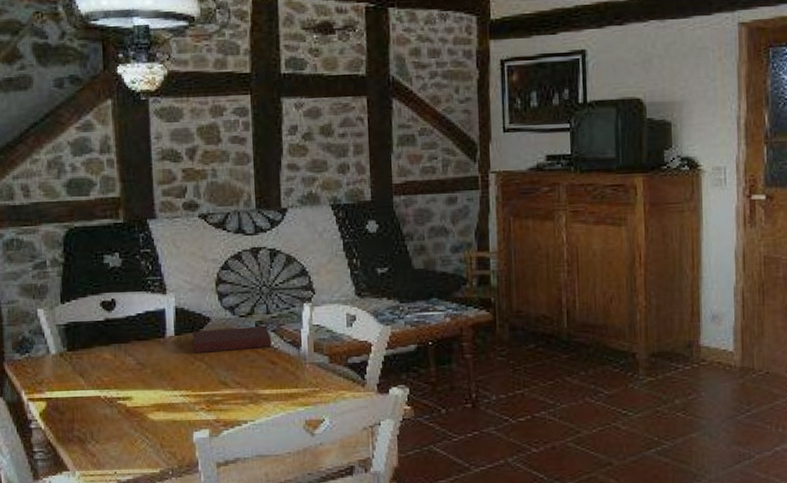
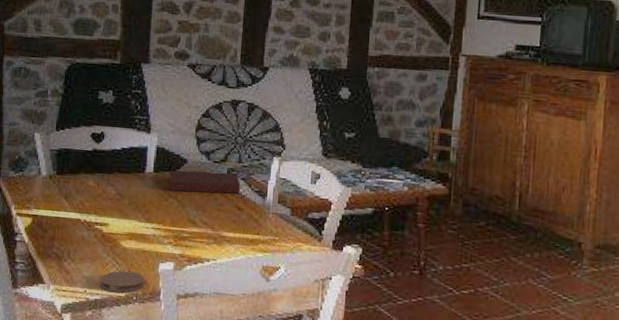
coaster: none [129,445,179,469] -> present [99,270,145,293]

